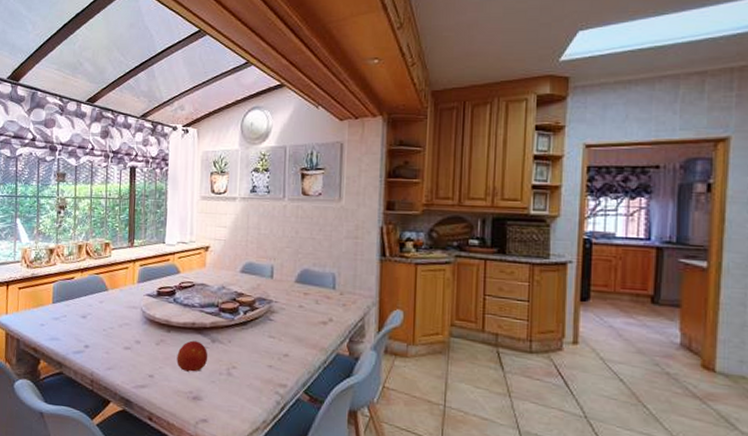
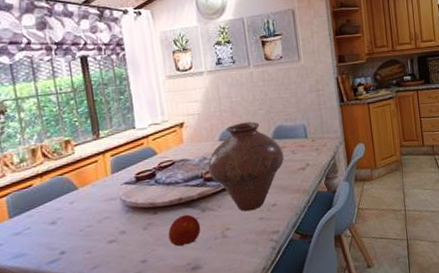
vase: none [225,257,306,355] -> present [208,121,284,212]

